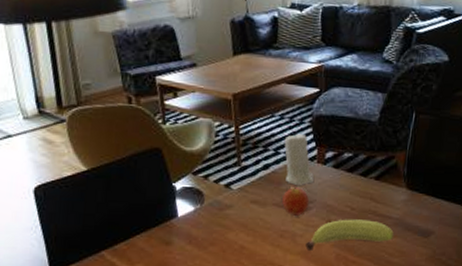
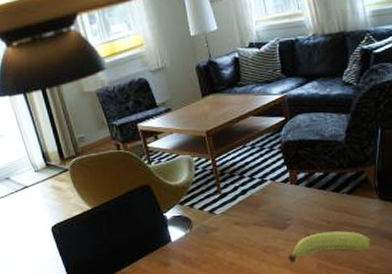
fruit: present [282,186,310,217] -> none [262,207,287,234]
candle: present [284,133,314,185] -> none [257,159,290,206]

